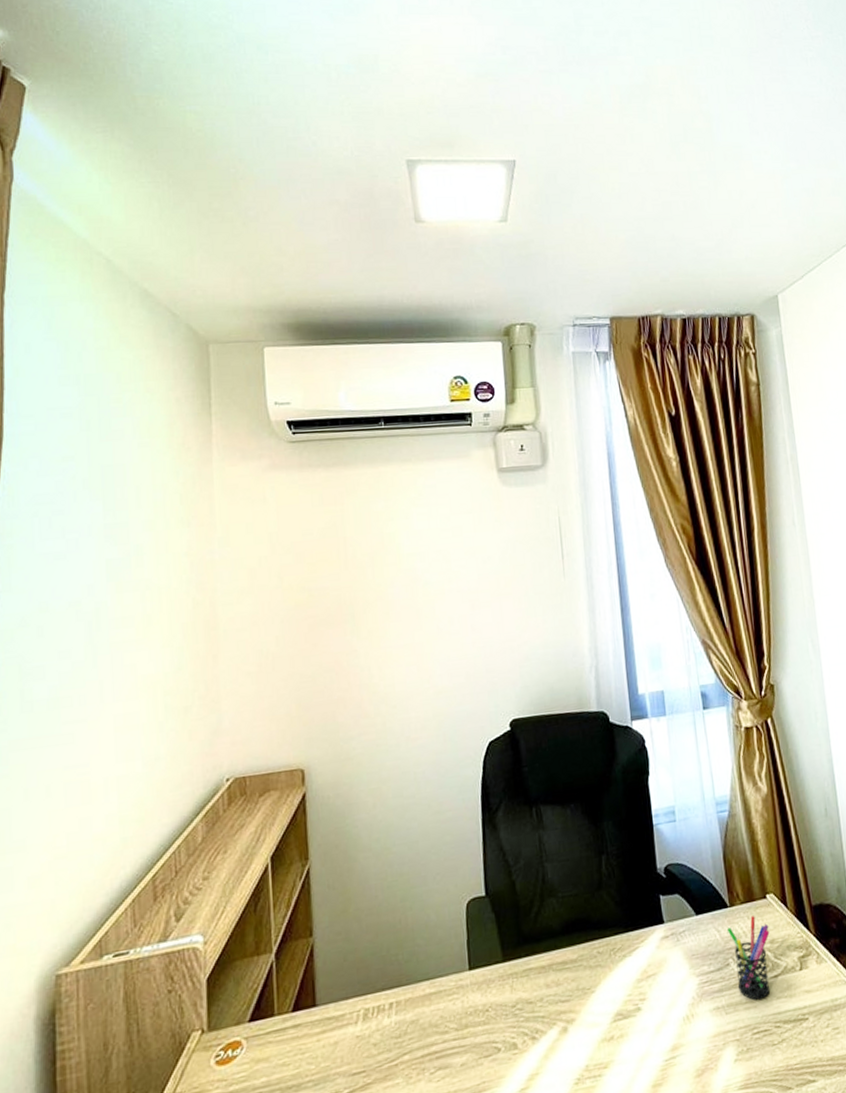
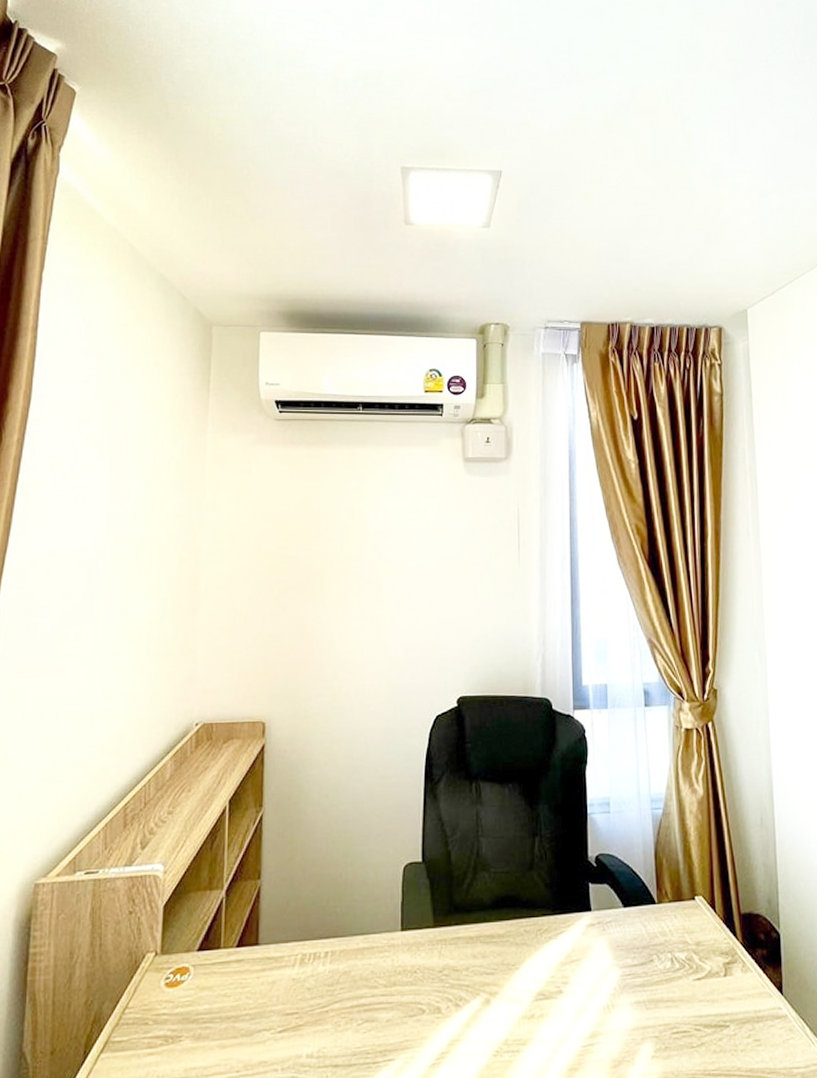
pen holder: present [726,916,771,1000] -> none [653,916,696,1000]

